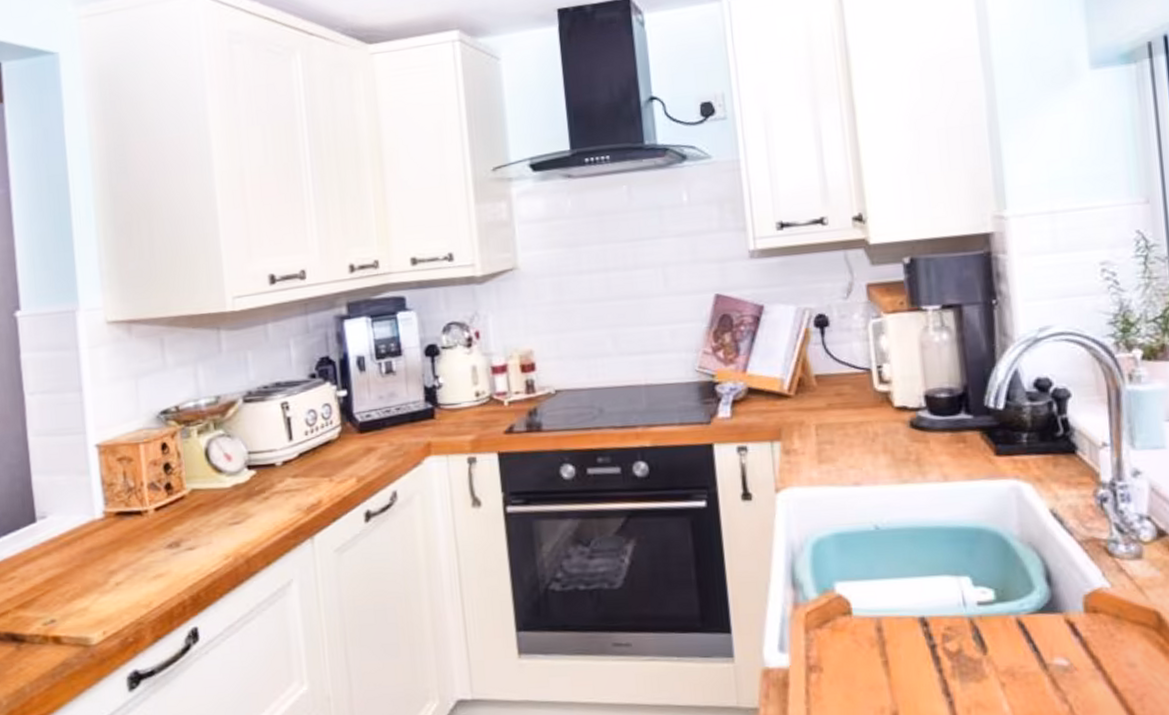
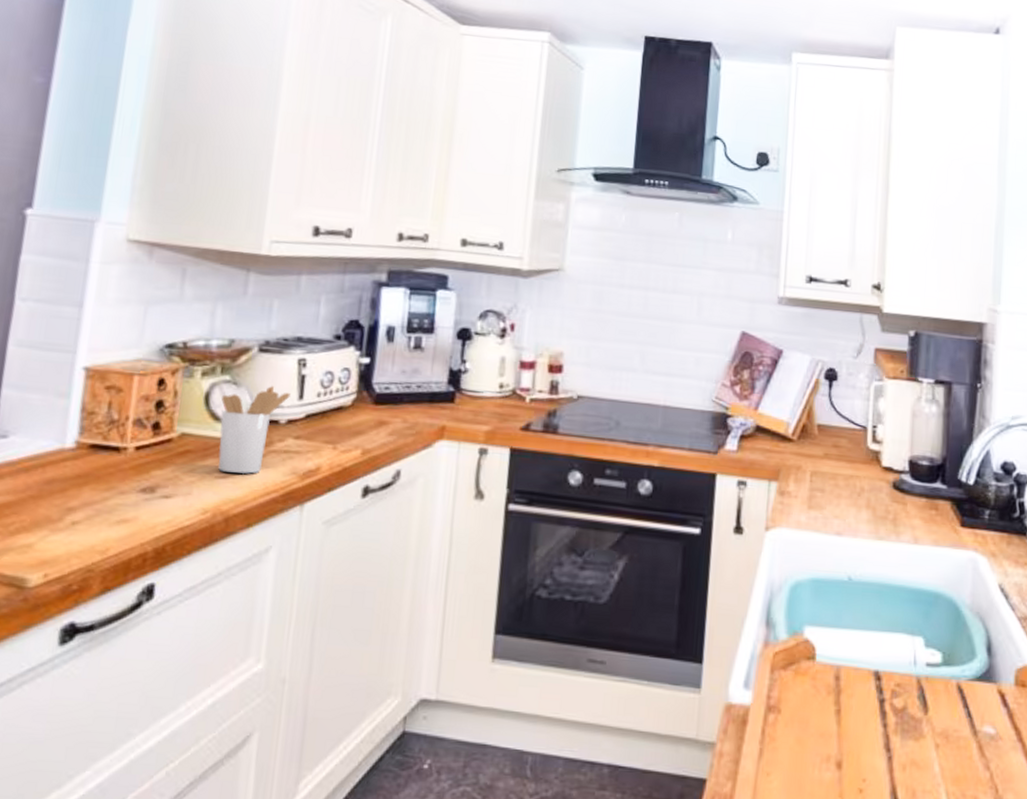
utensil holder: none [220,431,281,519] -> present [218,385,291,475]

